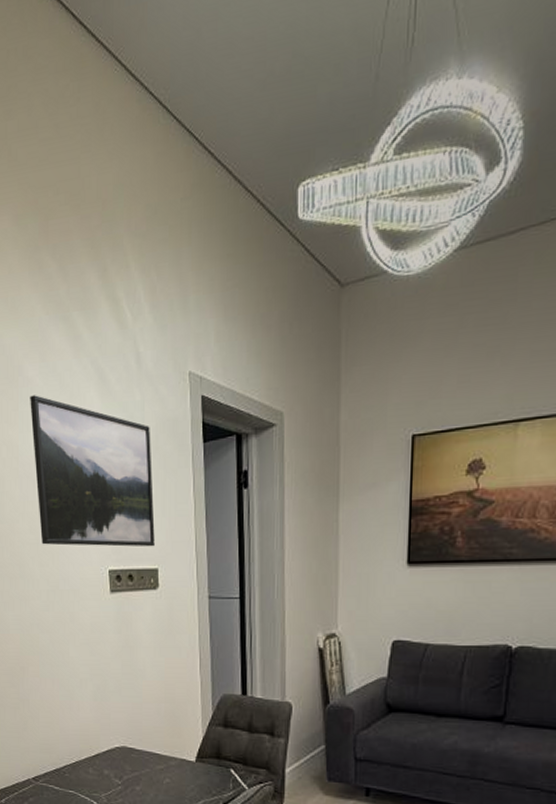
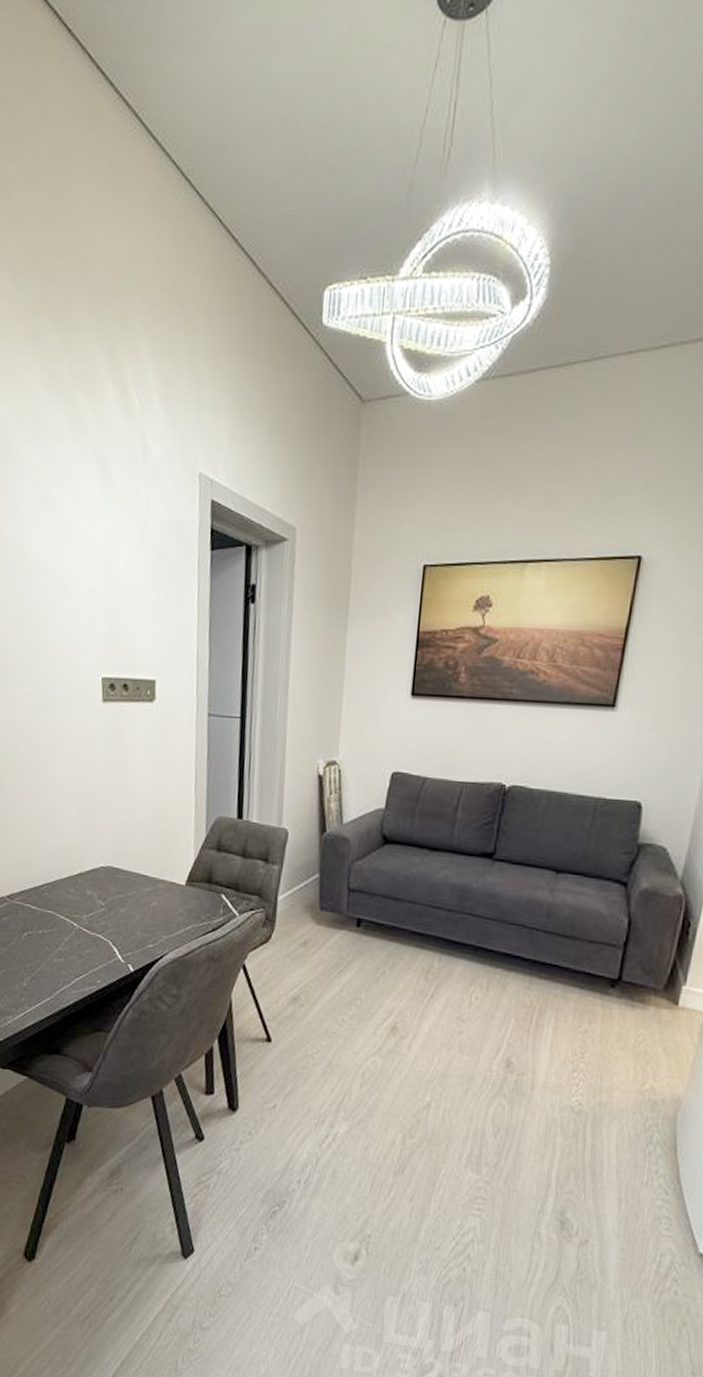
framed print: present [30,395,155,547] -> none [21,478,155,657]

